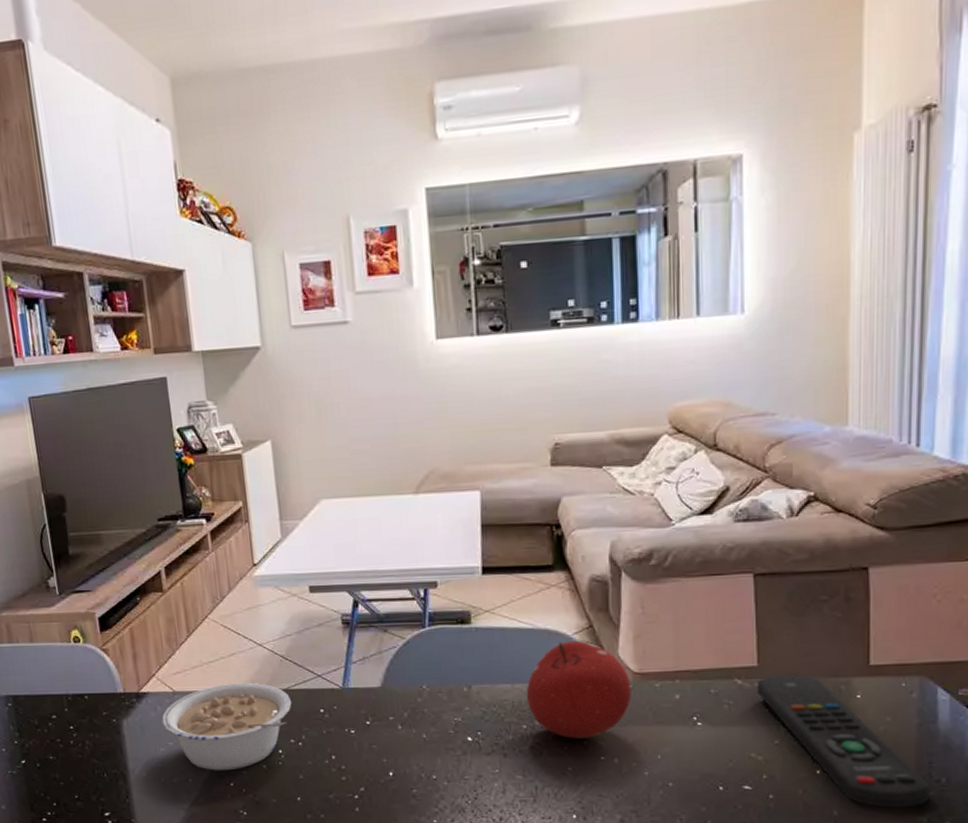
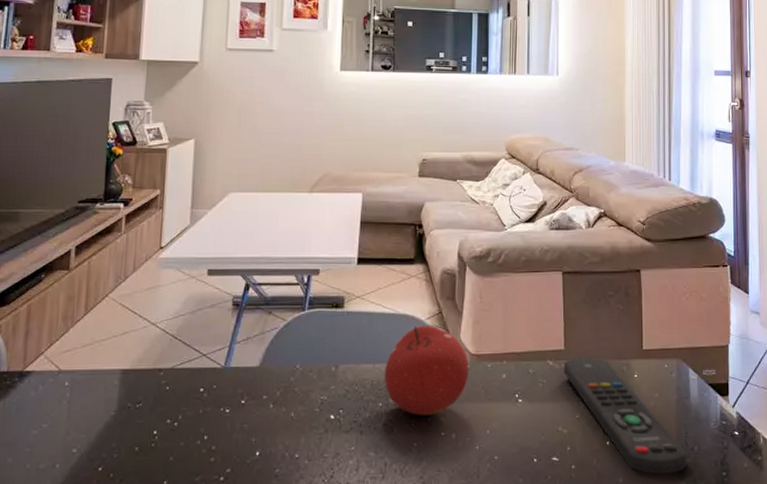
legume: present [161,682,292,771] -> none [40,361,175,455]

